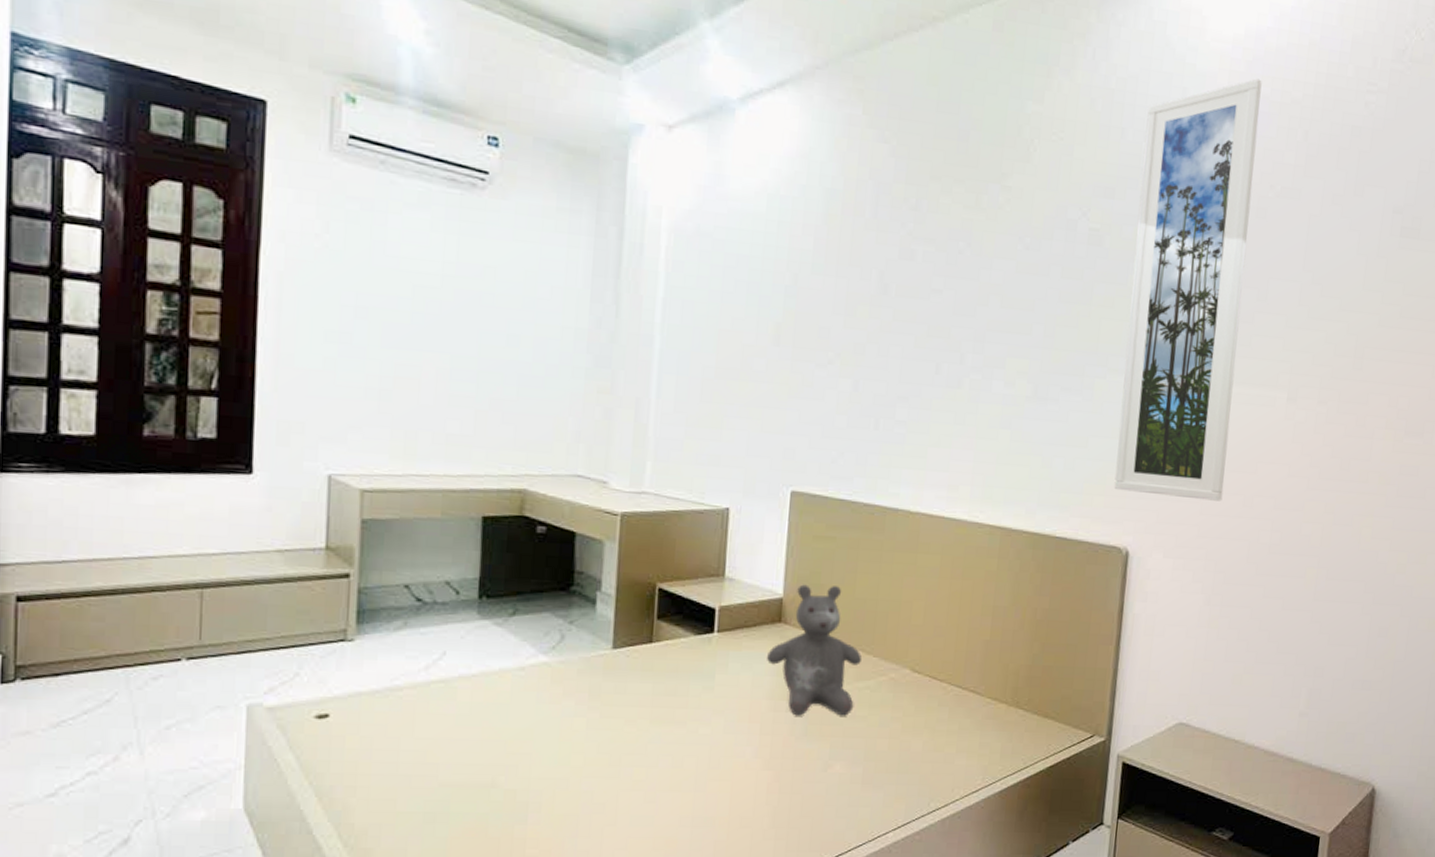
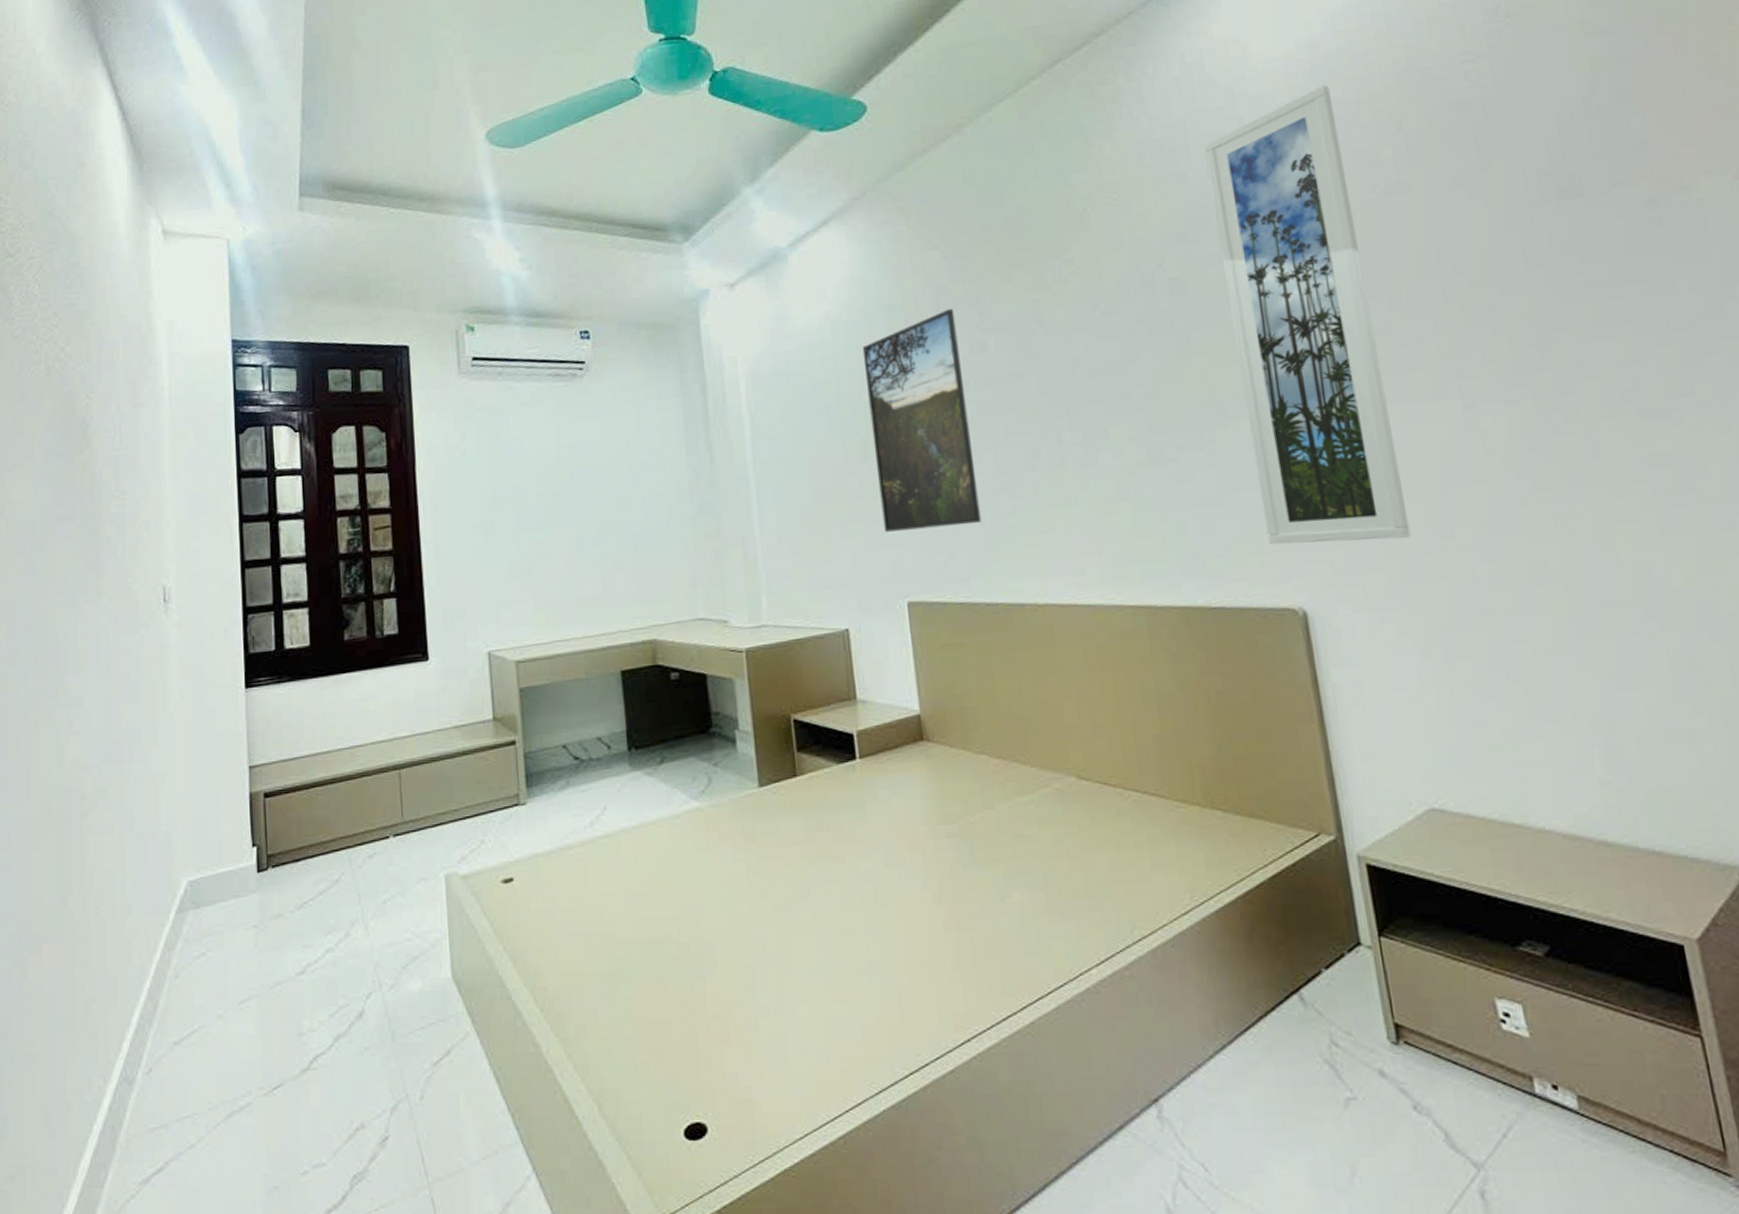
teddy bear: present [767,584,863,716] -> none [915,694,1021,841]
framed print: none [781,208,892,427] -> present [862,308,981,532]

